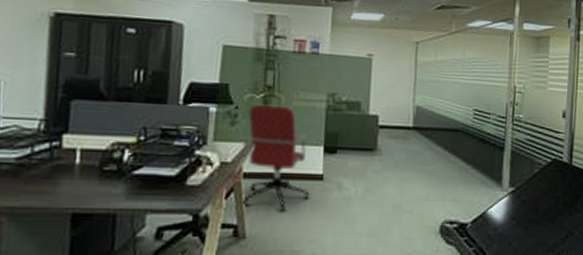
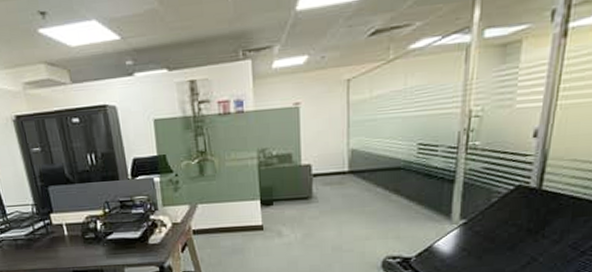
office chair: present [242,104,310,213] -> none [187,167,253,260]

